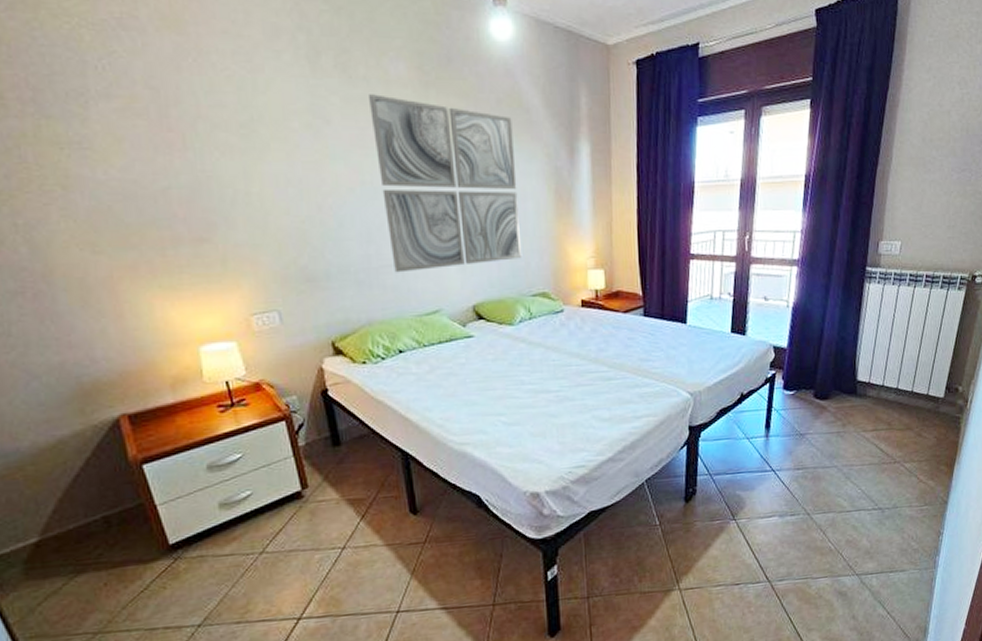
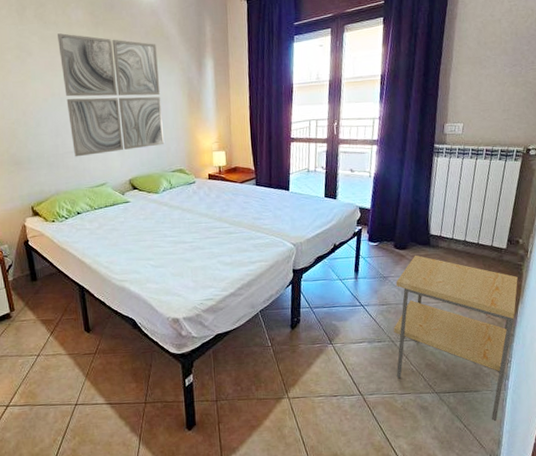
side table: none [809,406,955,606] -> present [393,255,518,422]

